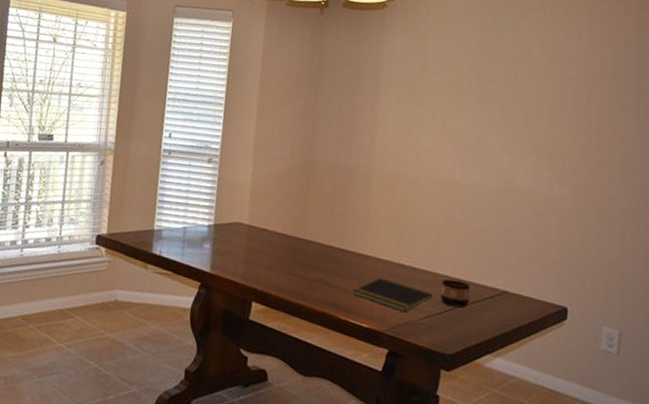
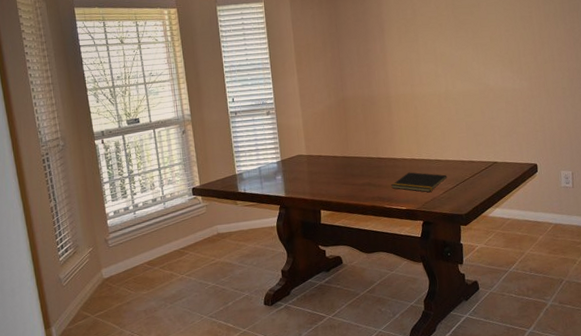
cup: present [439,279,471,308] -> none [451,161,473,181]

